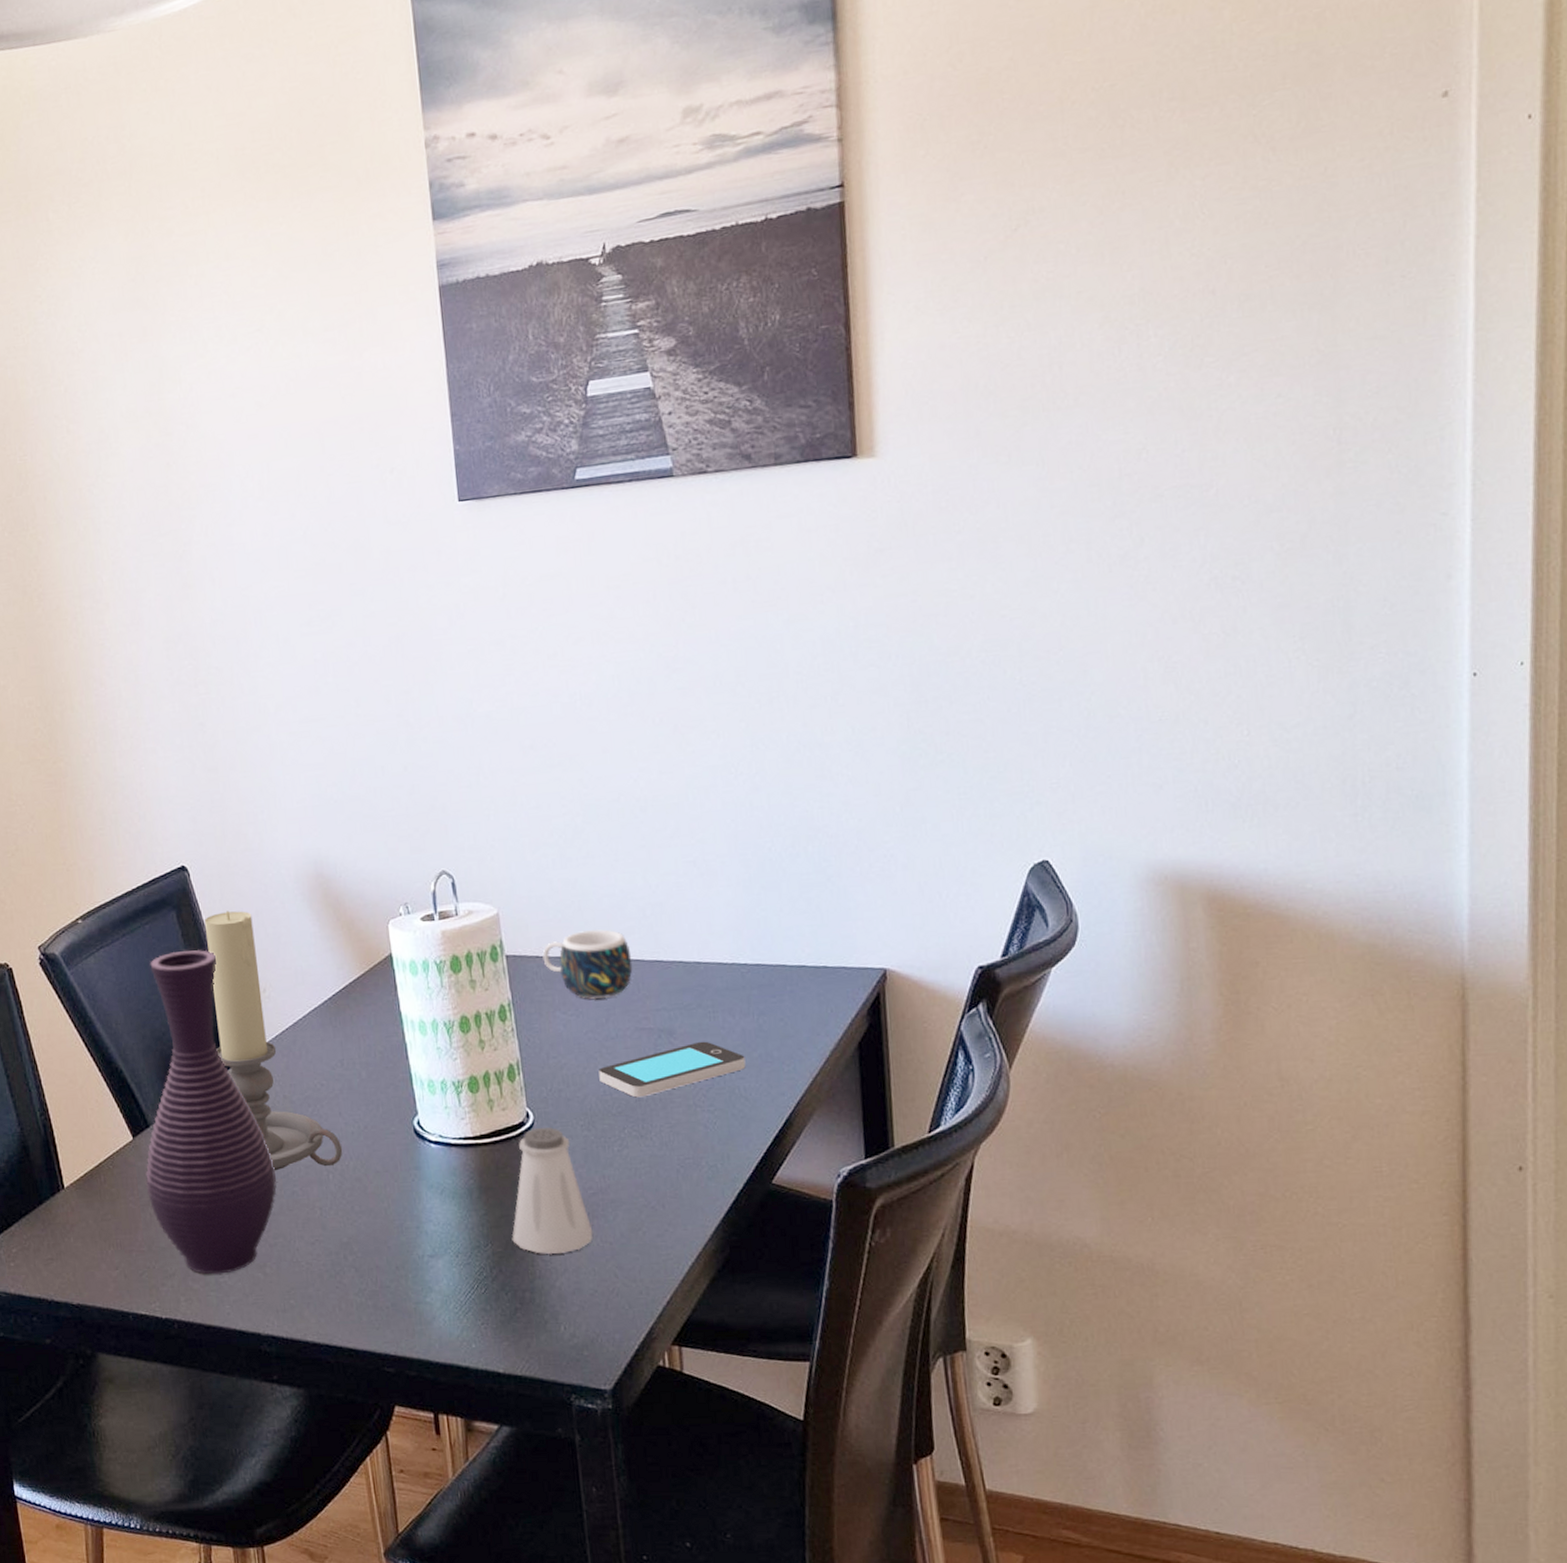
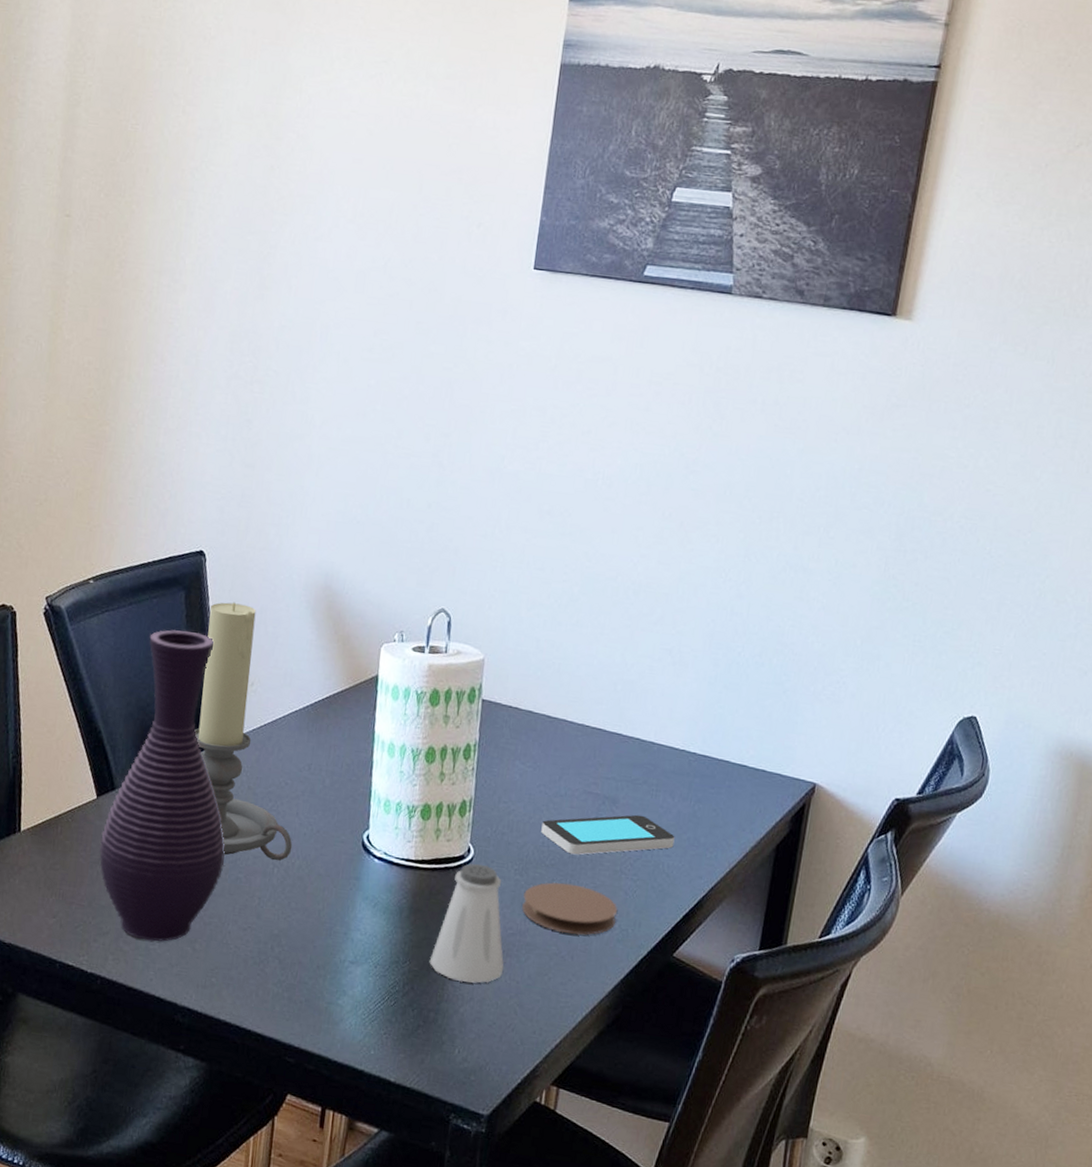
mug: present [542,929,633,999] -> none [515,691,595,758]
coaster: none [596,1128,703,1183] -> present [522,882,618,935]

